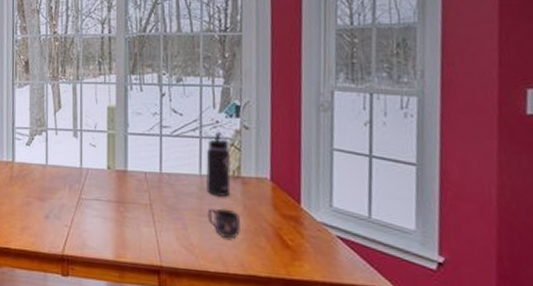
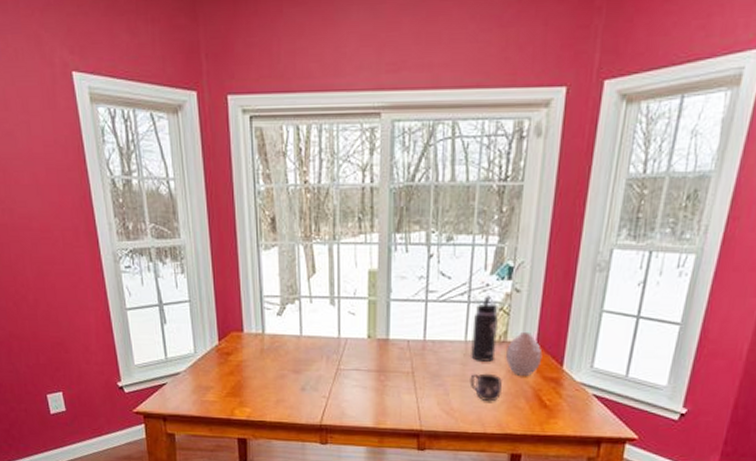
vase: none [240,167,278,213] -> present [505,331,543,376]

